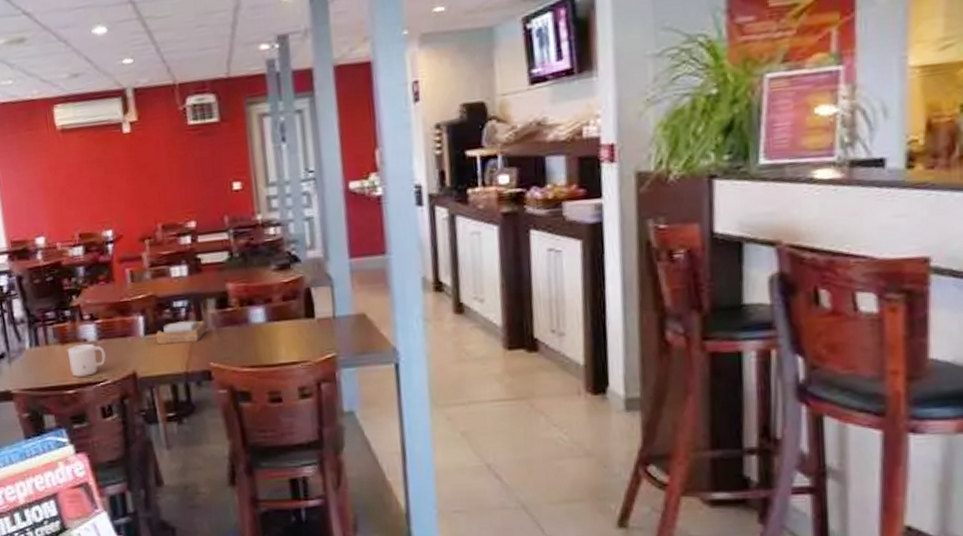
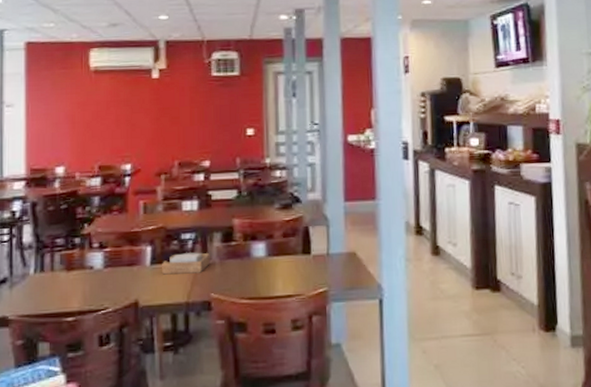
mug: present [67,343,106,377] -> none [72,271,110,304]

